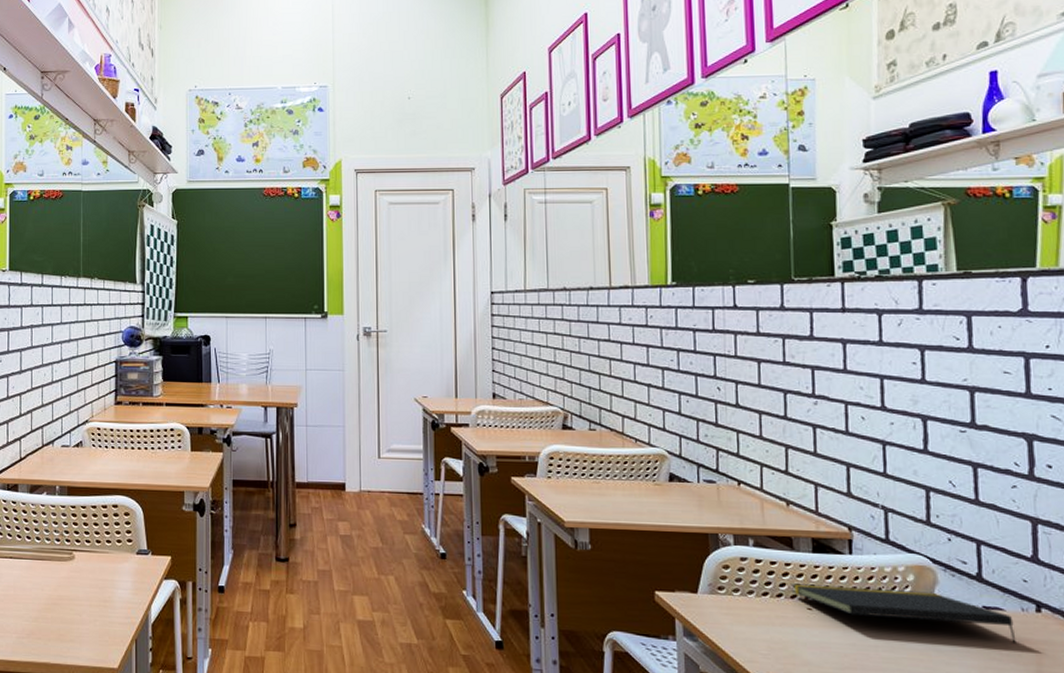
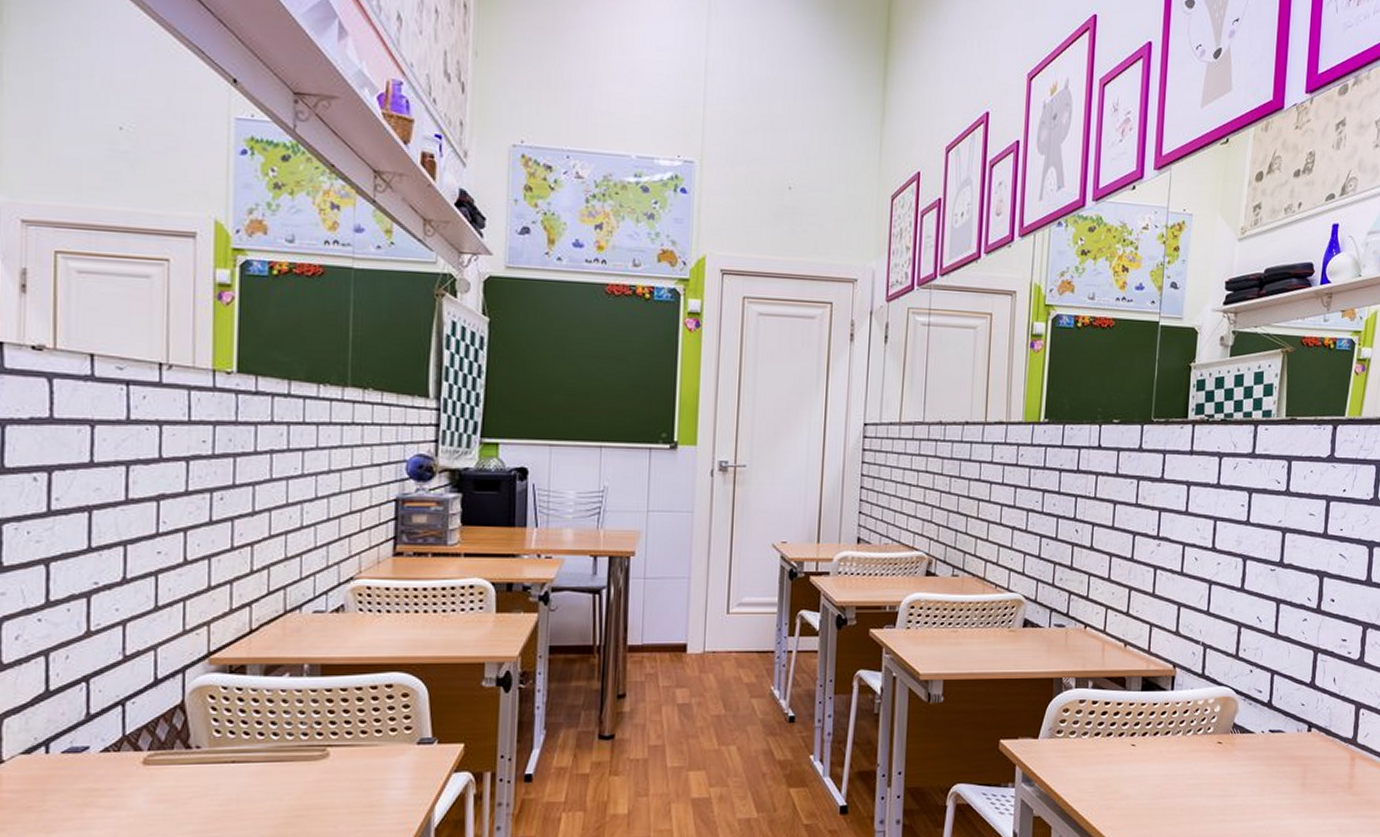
notepad: present [790,583,1017,643] -> none [1119,720,1291,761]

